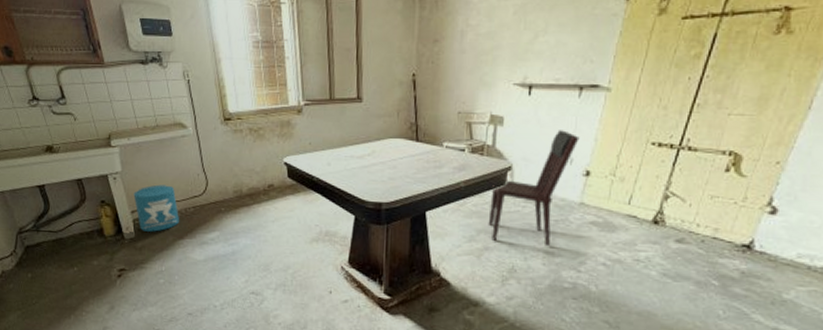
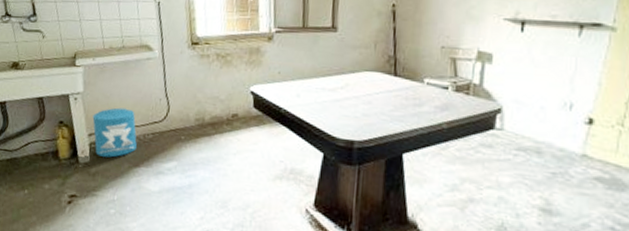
dining chair: present [488,130,580,247] -> none [473,71,580,203]

